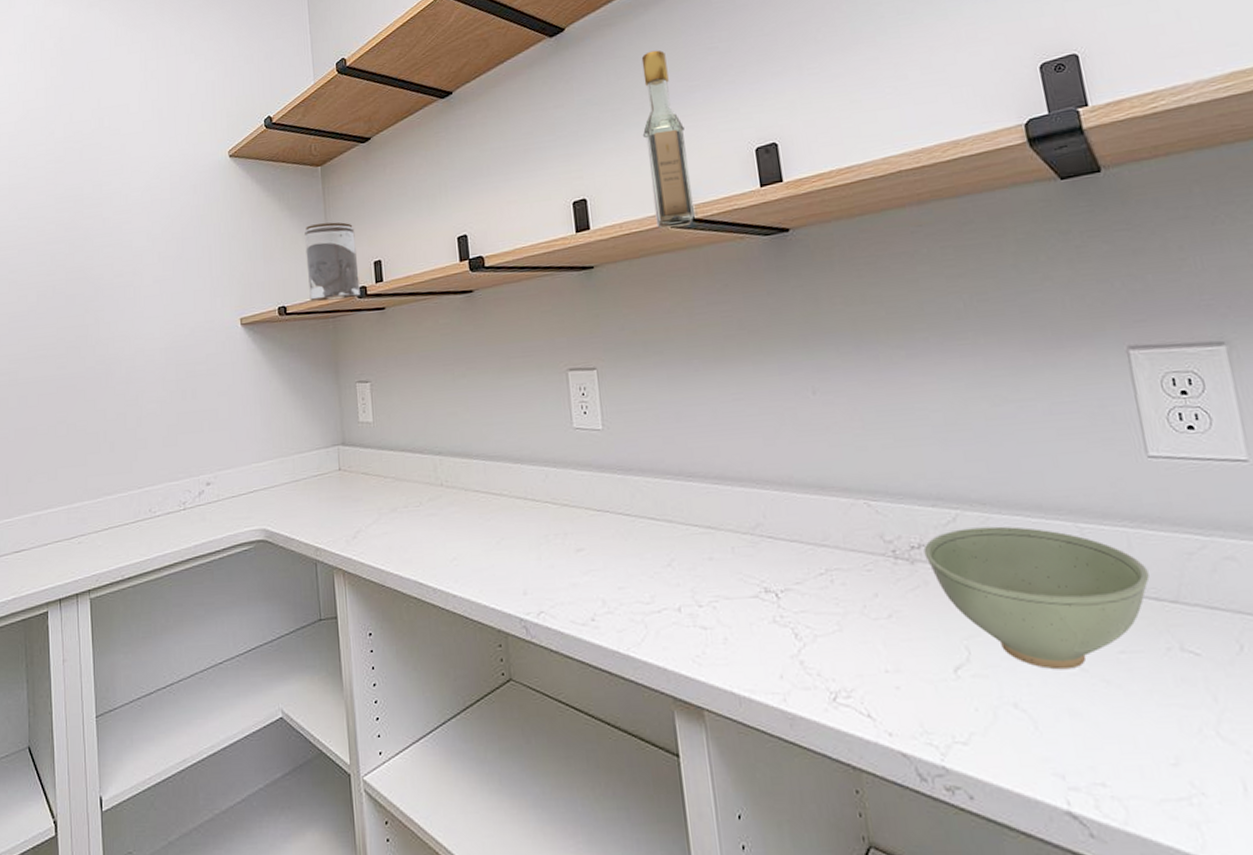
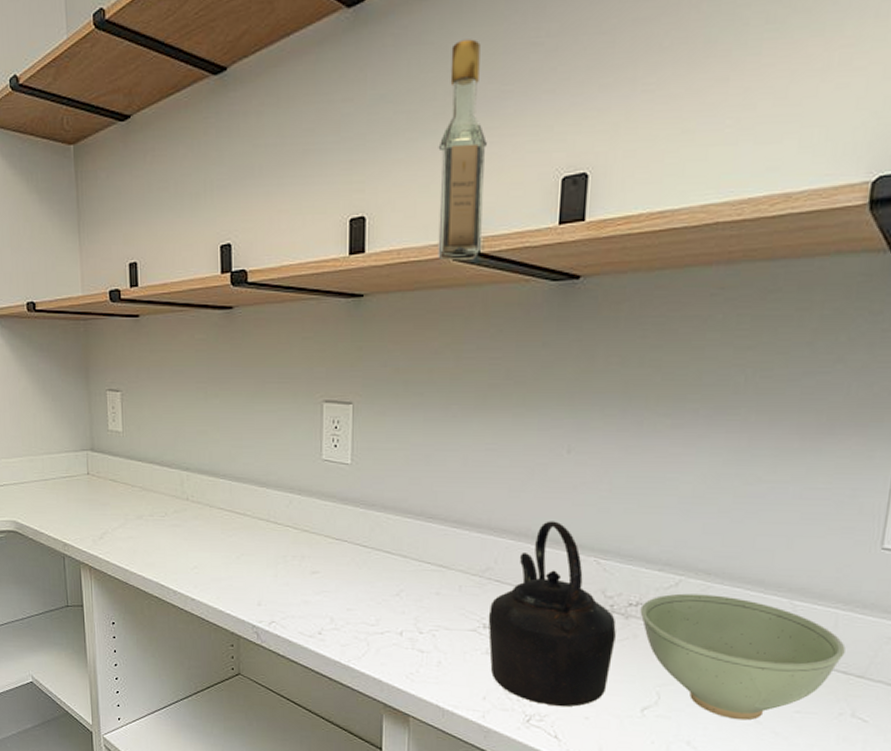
jar: present [305,222,360,302] -> none [55,213,113,301]
kettle: none [767,465,911,678] -> present [488,521,616,707]

